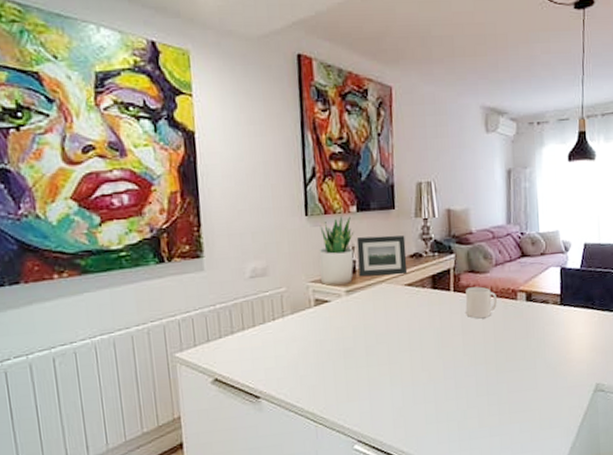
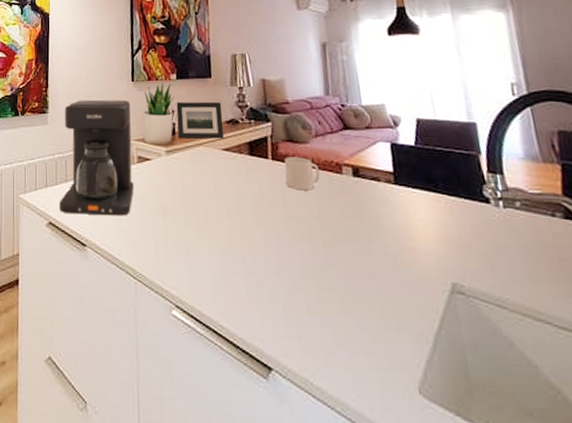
coffee maker: none [224,237,312,368] -> present [60,99,134,216]

